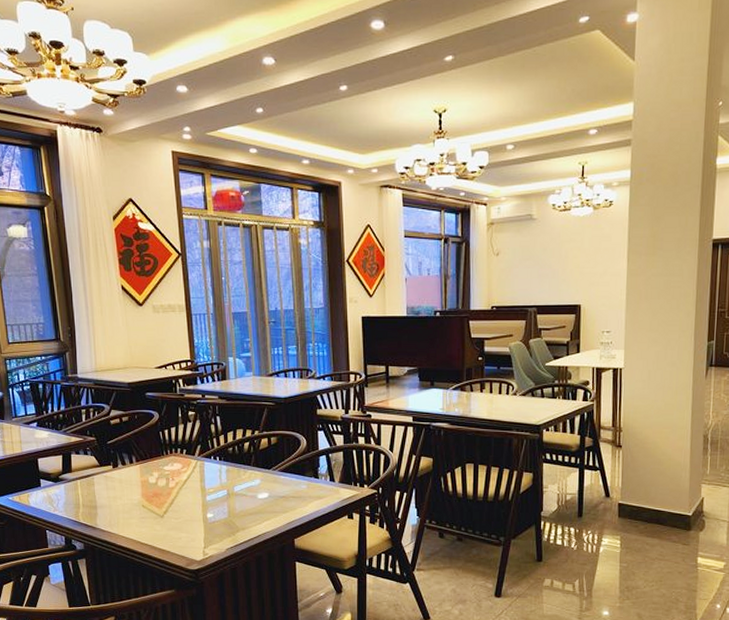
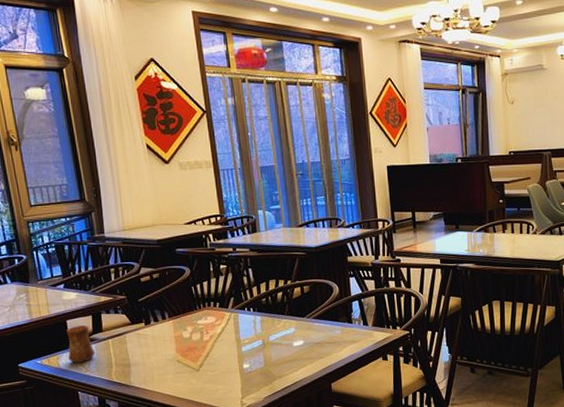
cup: none [37,465,64,502] -> present [66,325,96,364]

